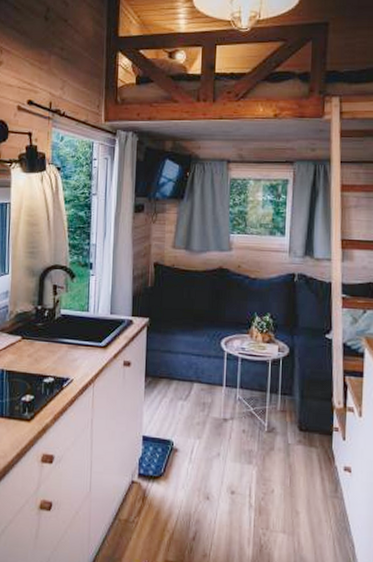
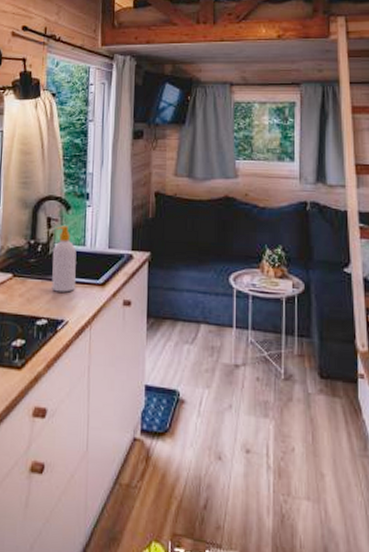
soap bottle: none [58,293,81,354] -> present [52,226,77,293]

